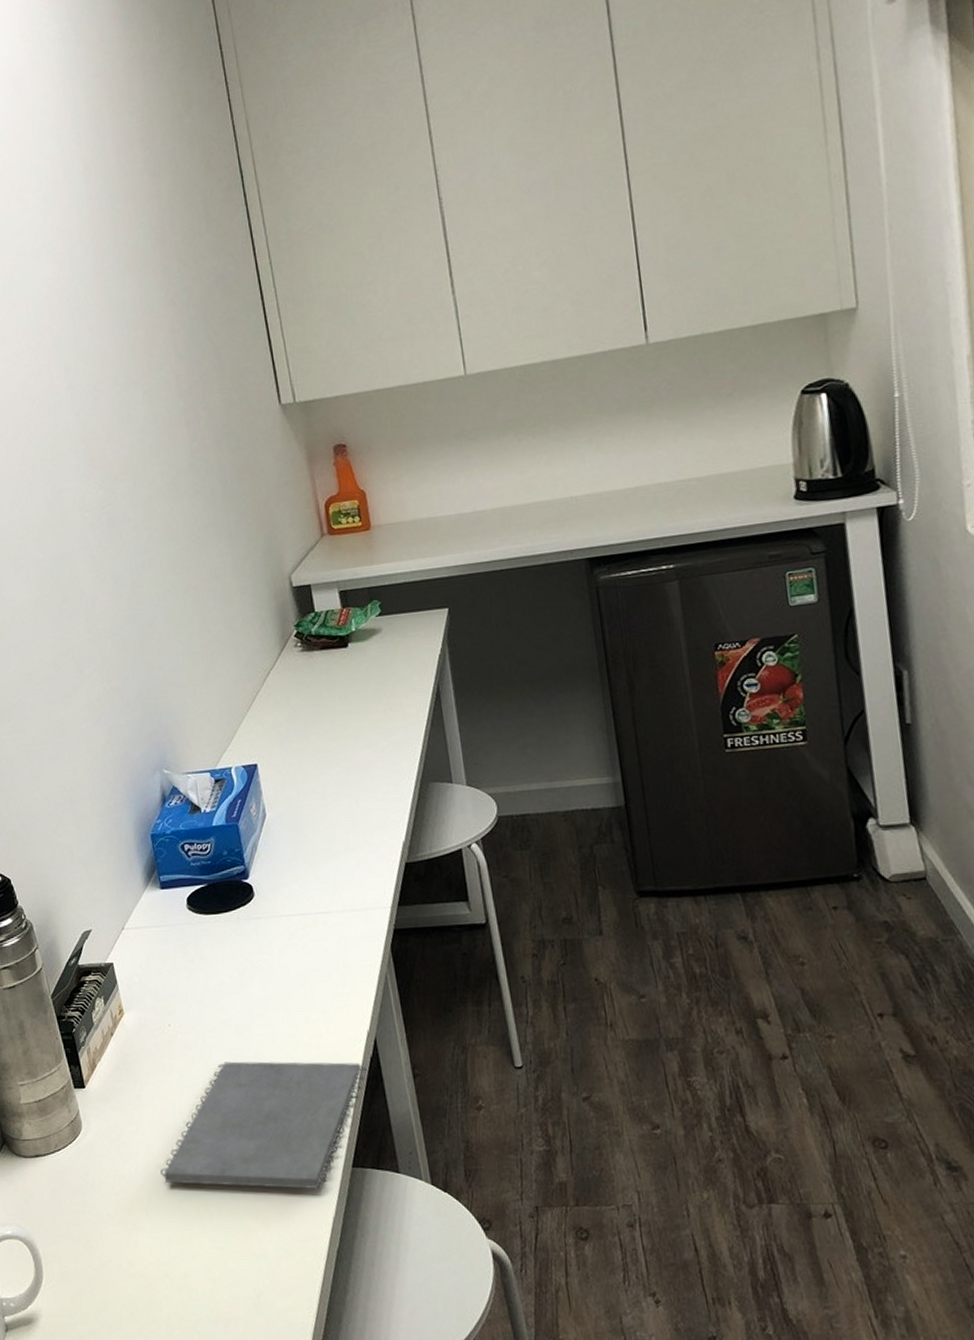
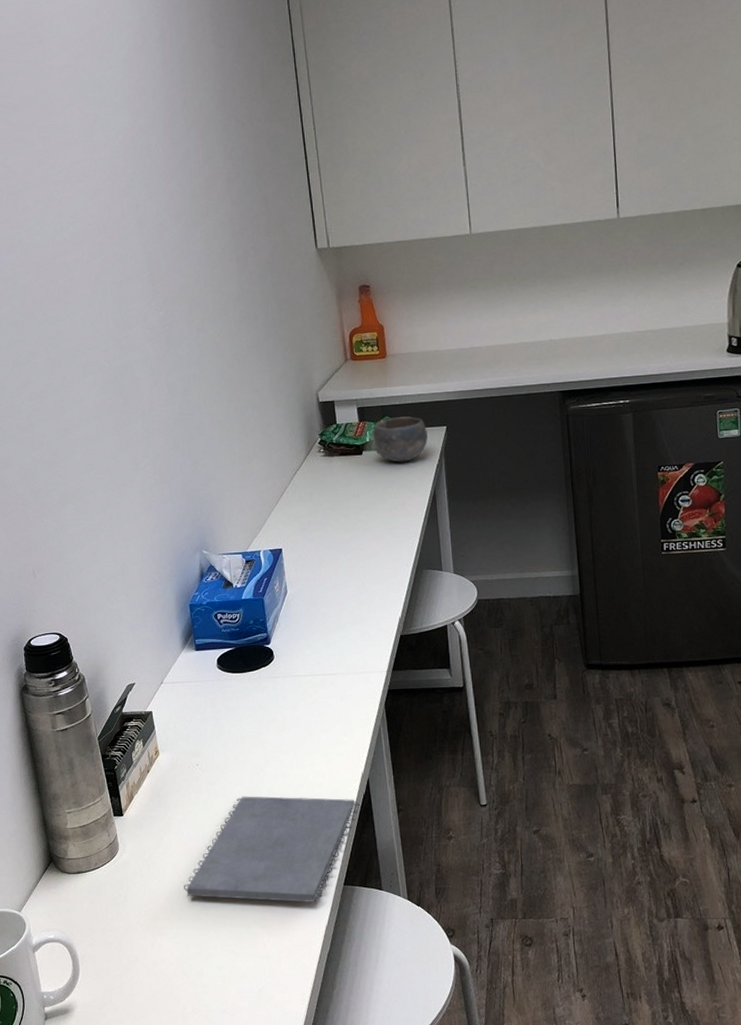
bowl: none [358,598,427,655] -> present [371,416,428,462]

